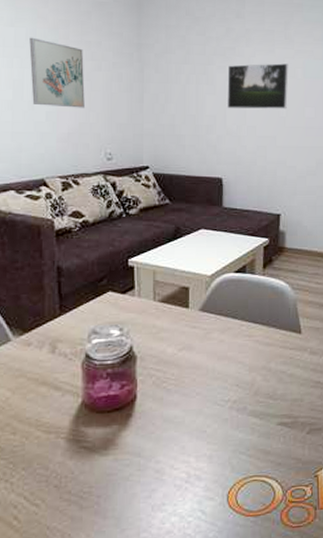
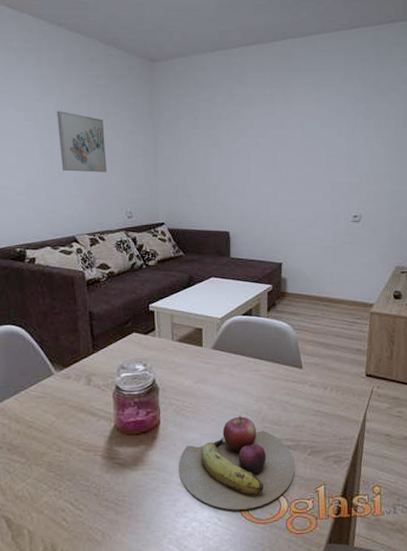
fruit: none [156,388,291,501] -> present [178,415,295,510]
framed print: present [227,63,289,109] -> none [232,125,288,169]

